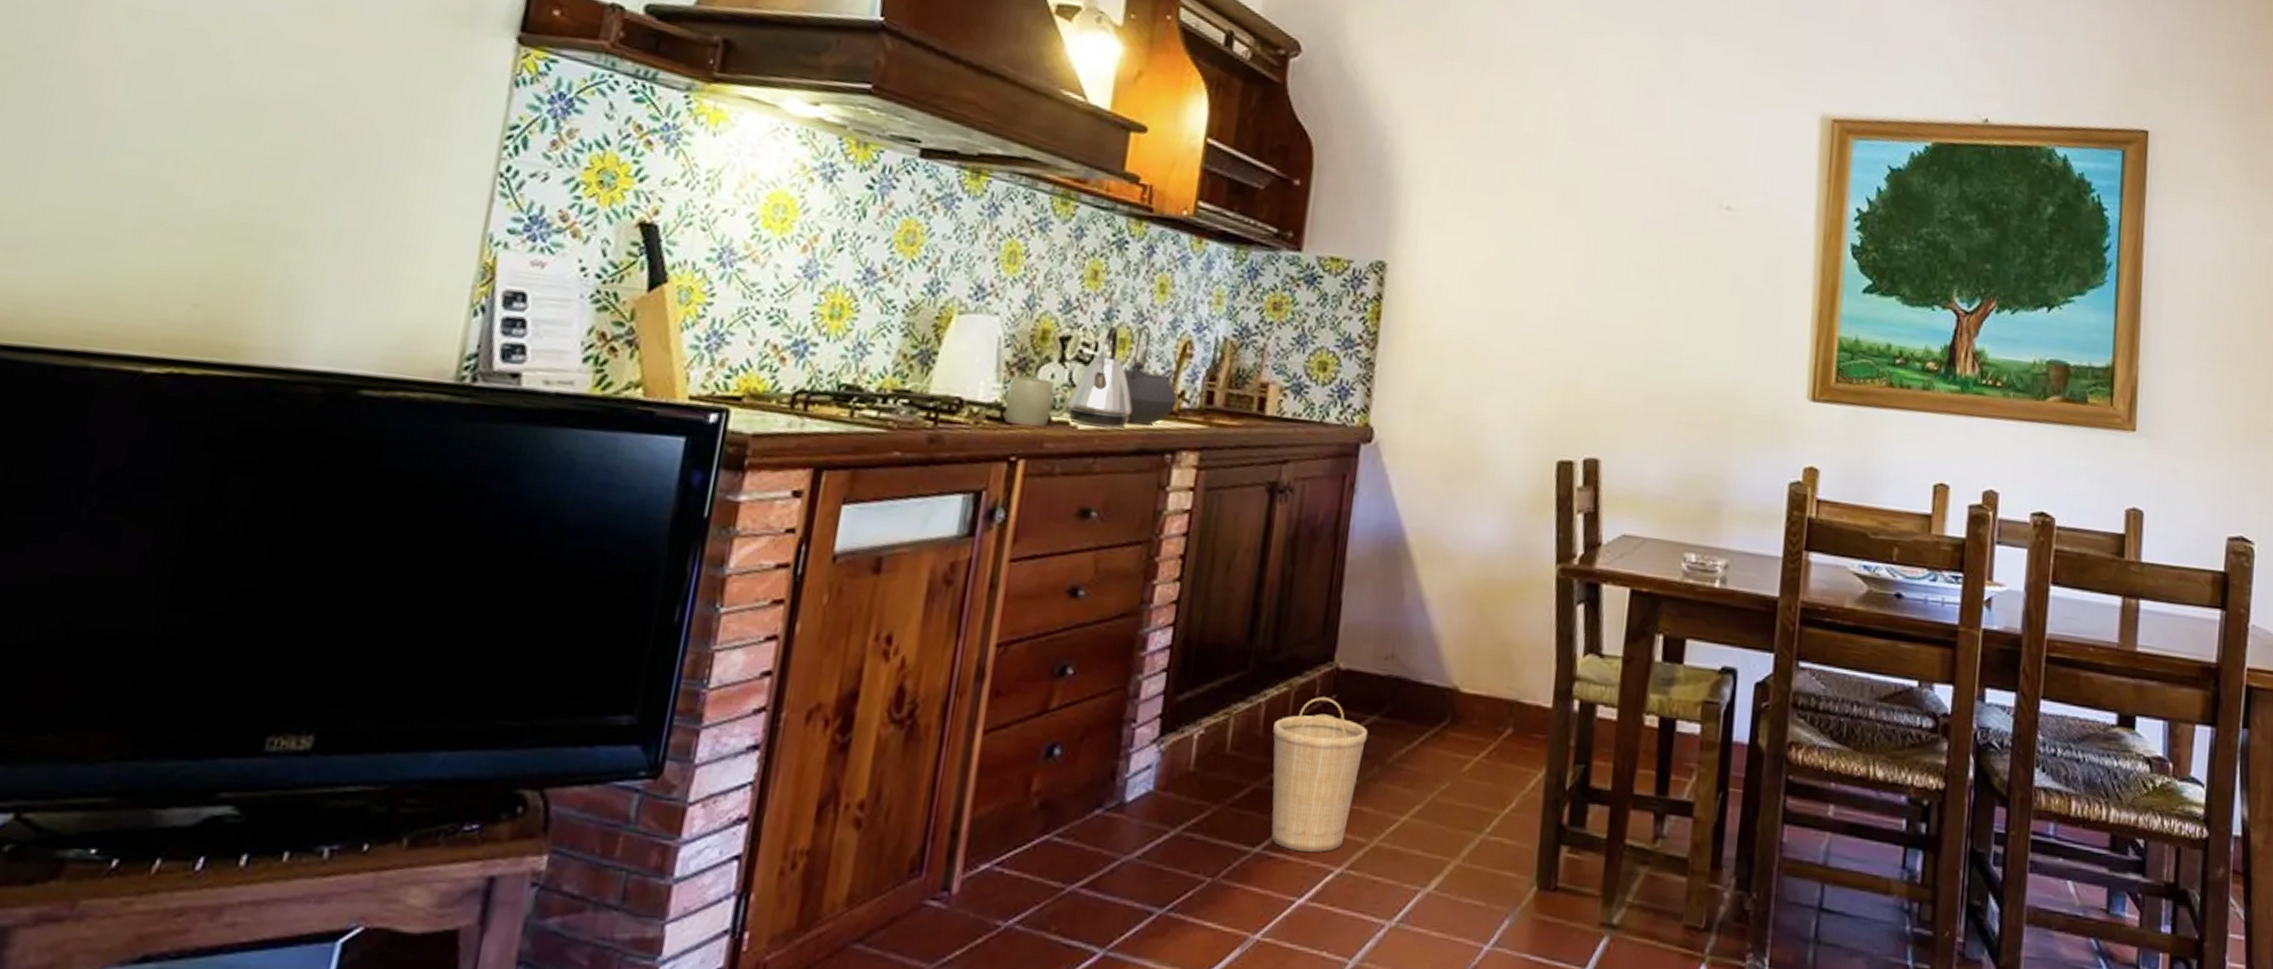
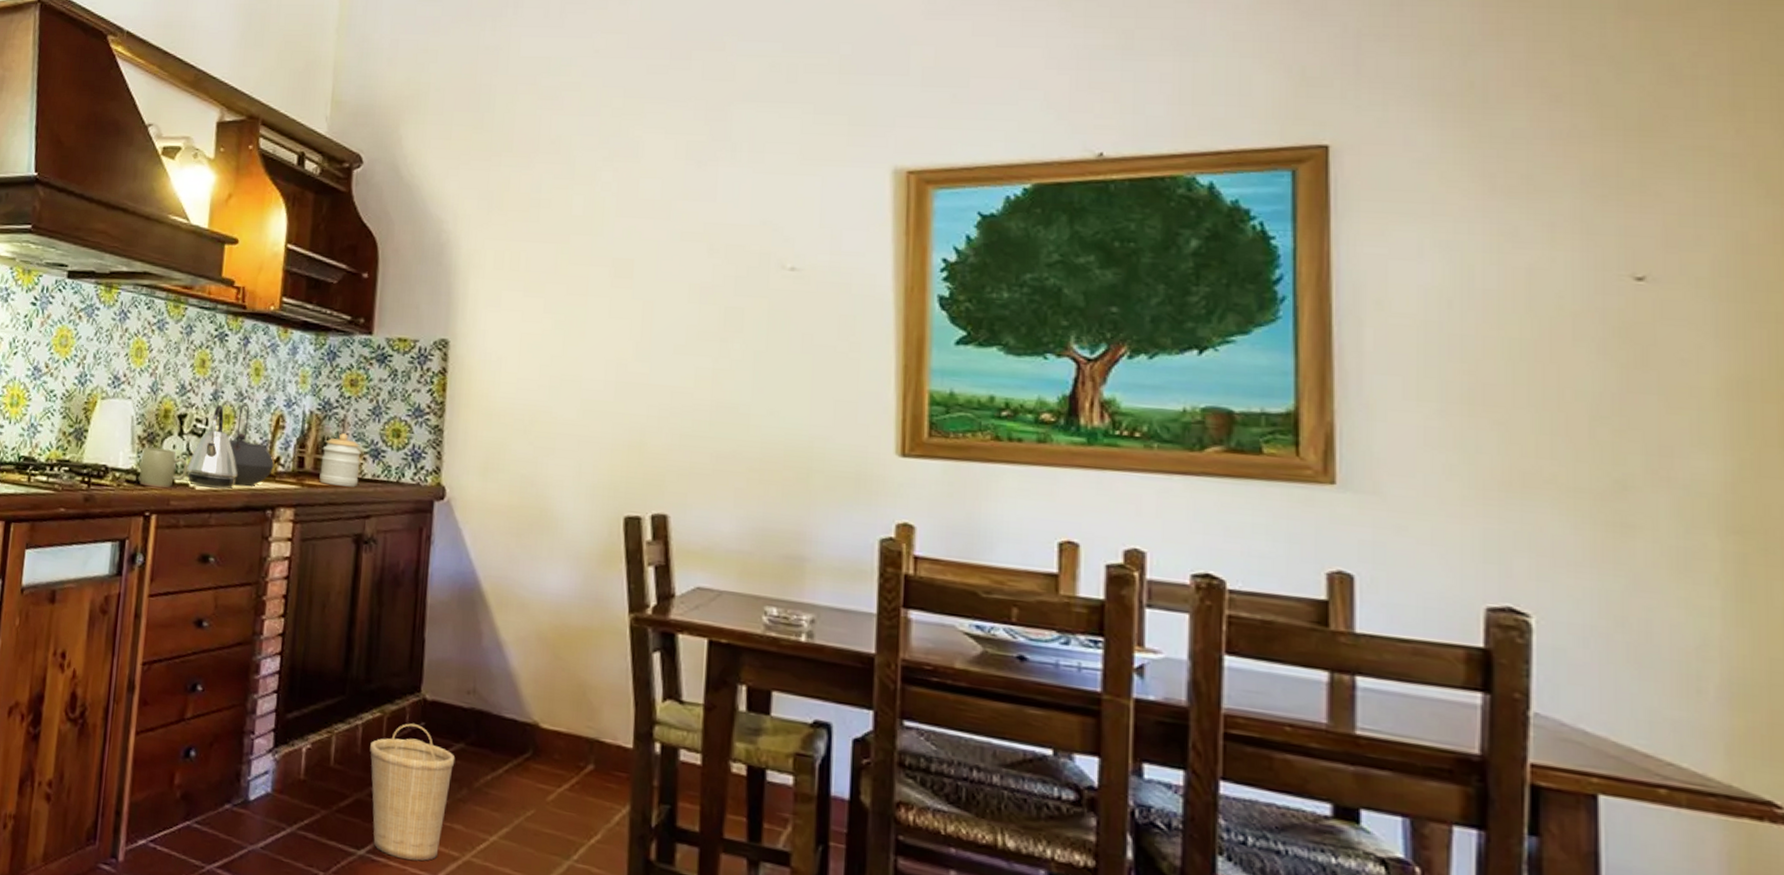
jar: none [1230,364,1282,428] -> present [319,433,361,487]

